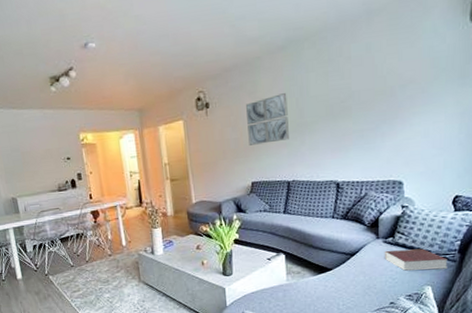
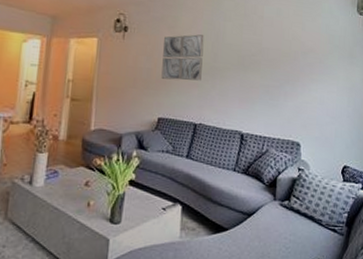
book: present [384,248,448,271] -> none [279,214,336,242]

